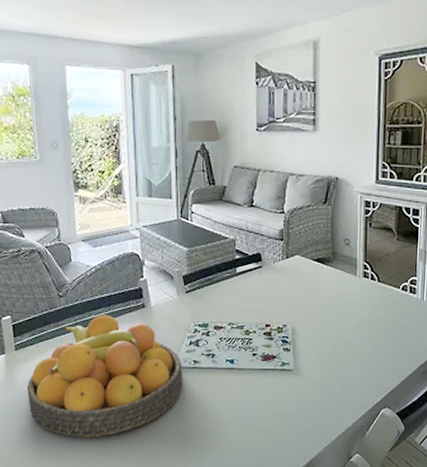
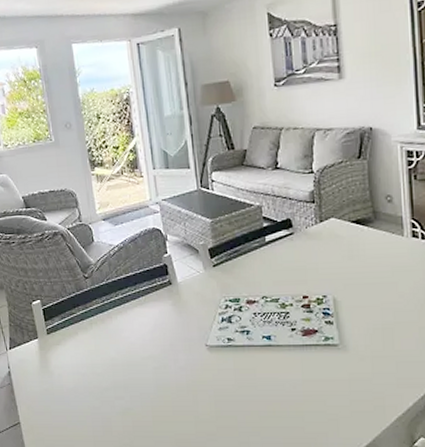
fruit bowl: present [27,315,183,438] -> none [61,294,218,422]

